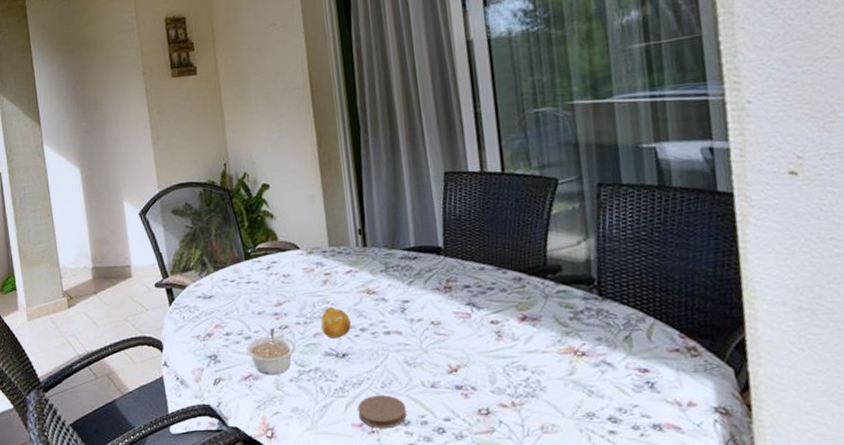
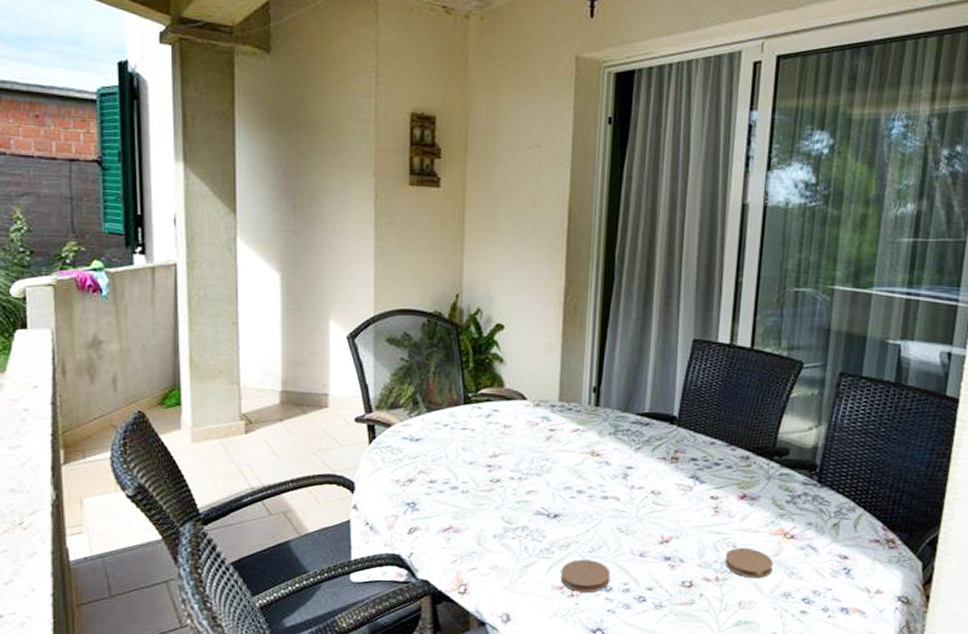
legume: present [246,328,296,376] -> none [449,480,505,530]
fruit: present [321,306,351,339] -> none [536,464,569,498]
coaster: none [517,369,570,401] -> present [724,547,773,579]

